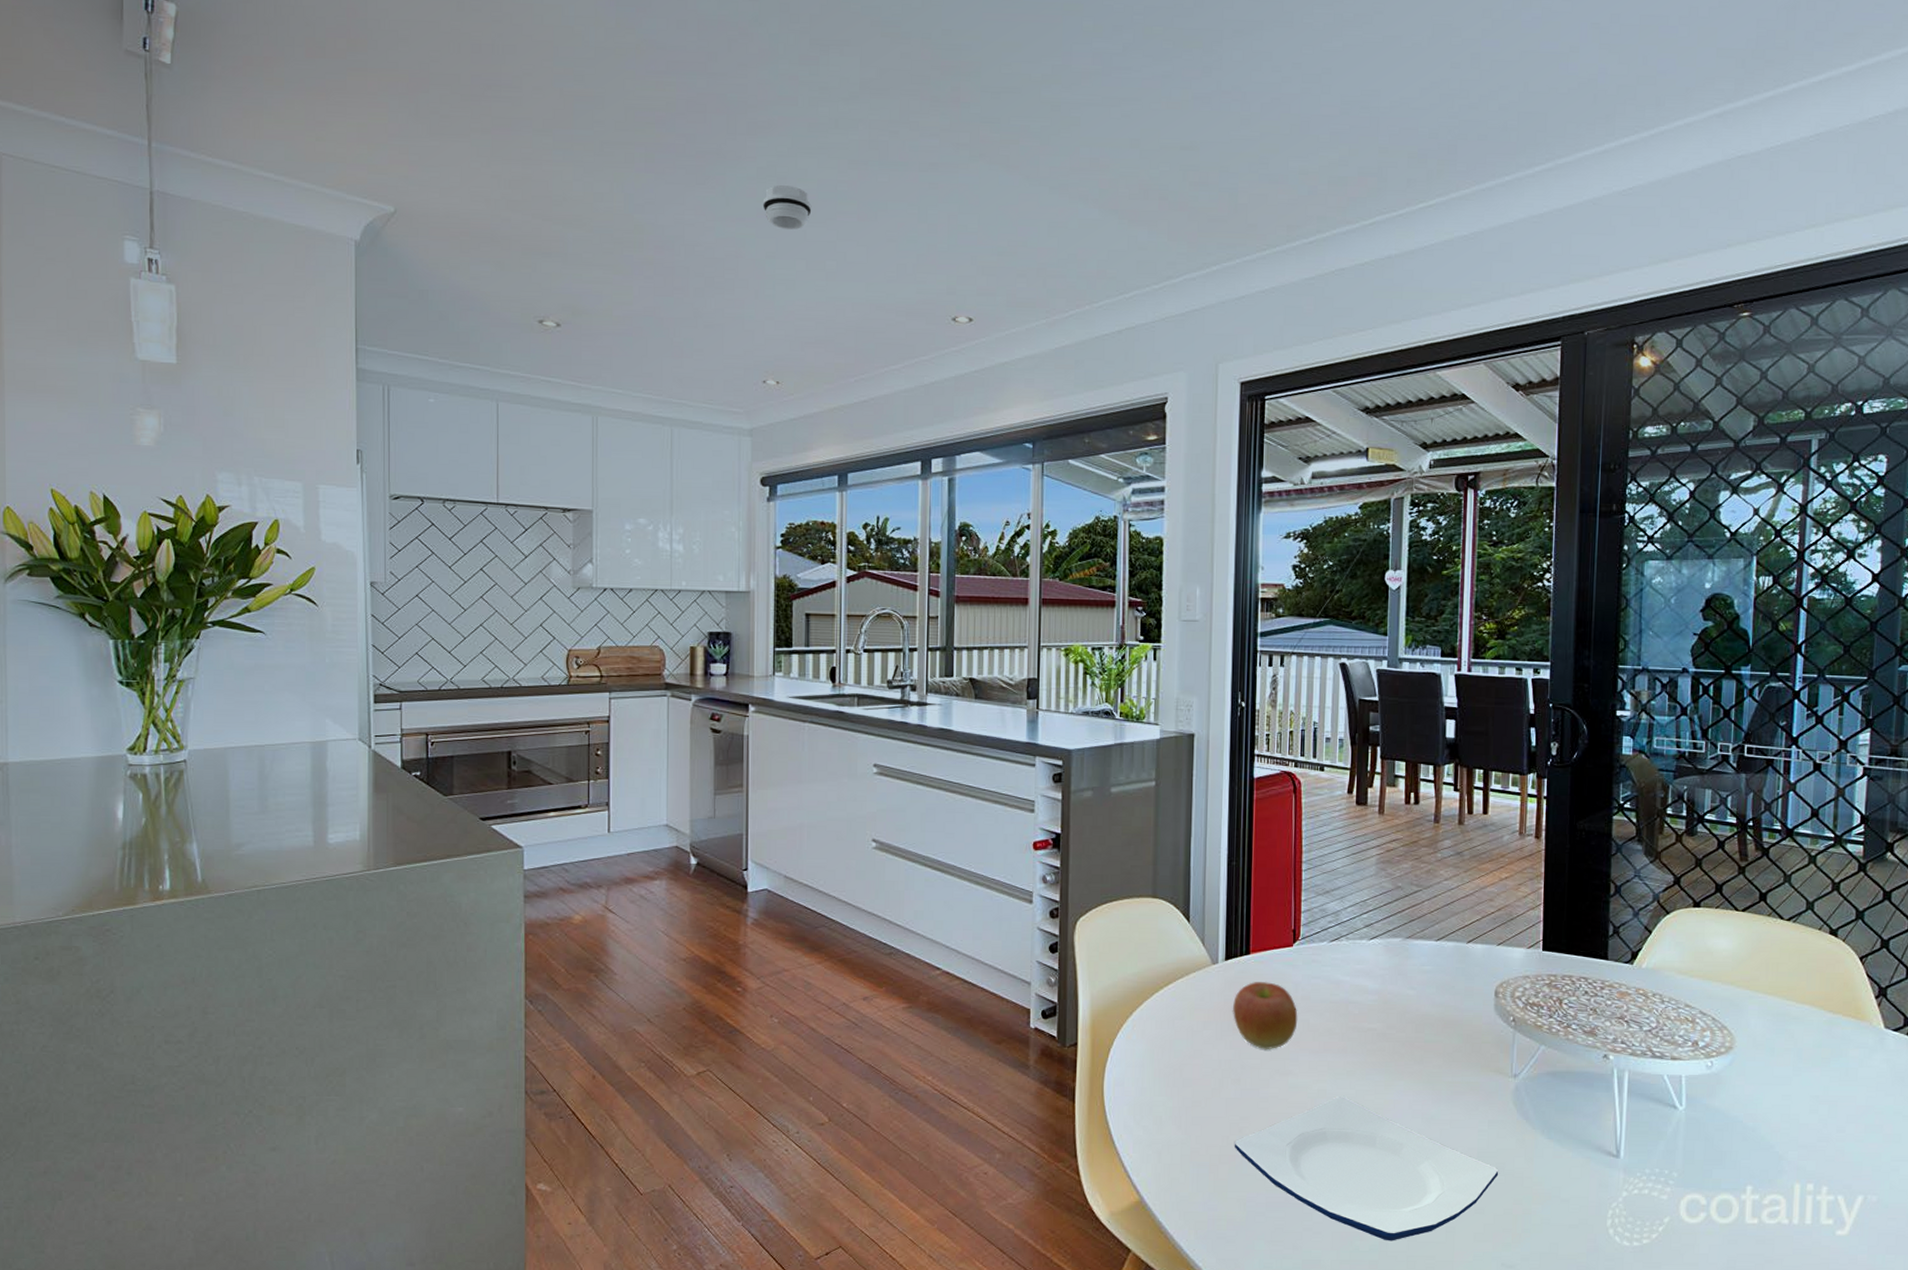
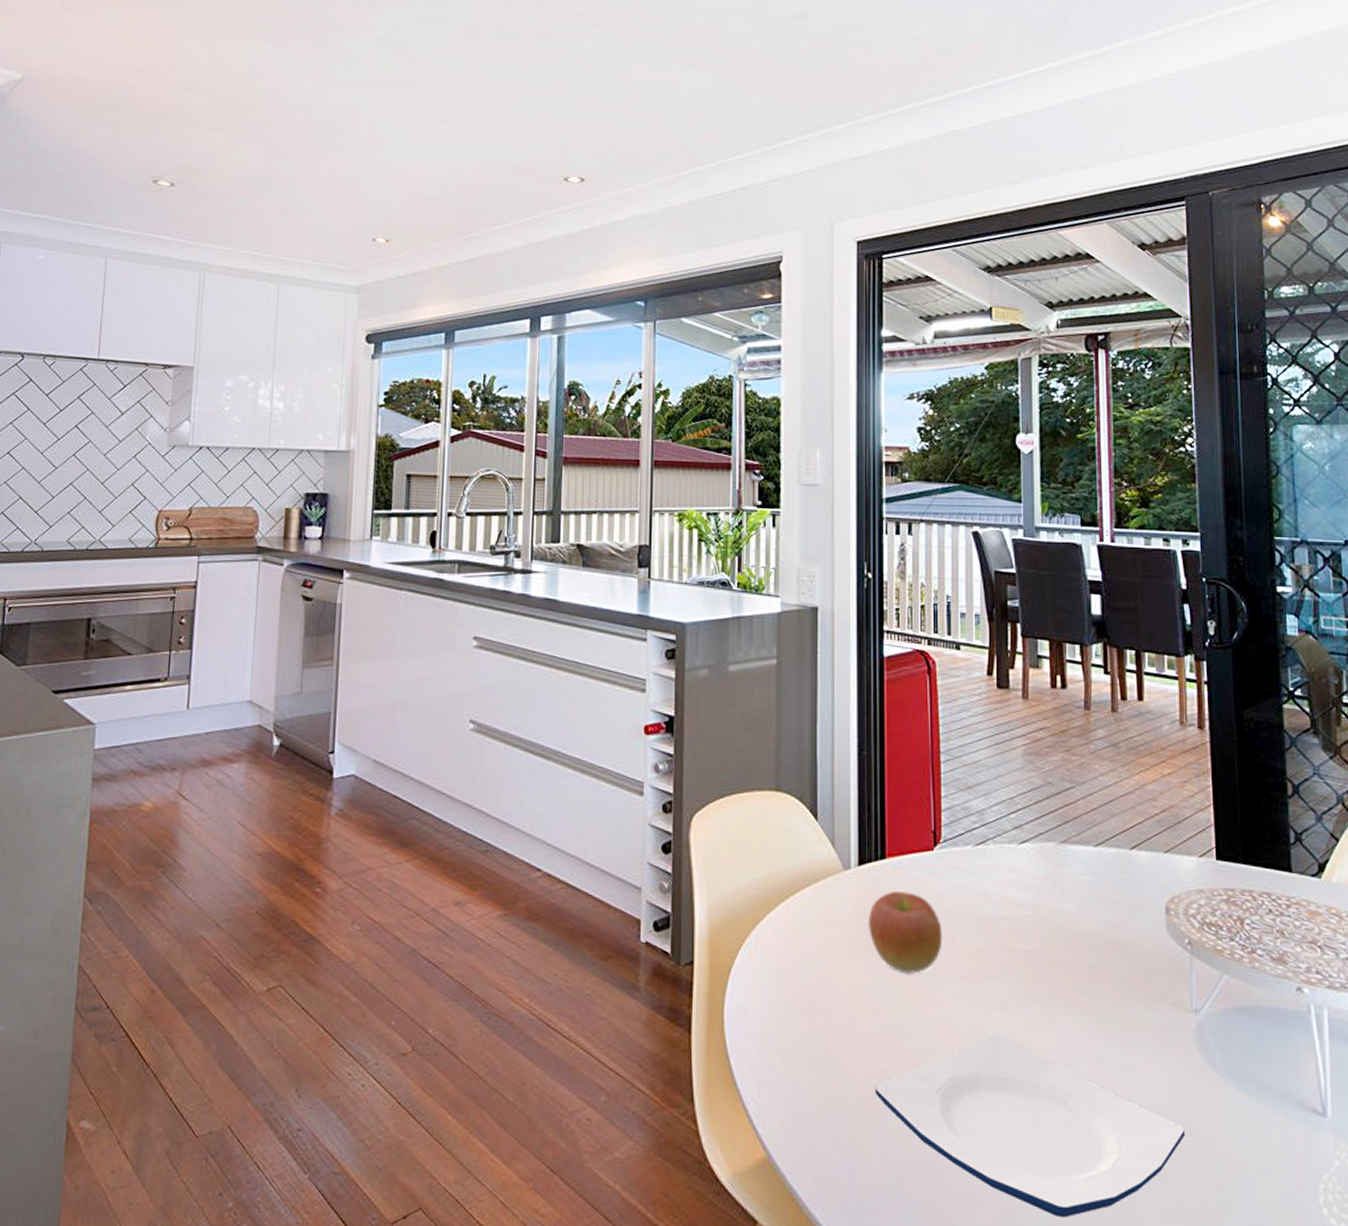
smoke detector: present [762,185,812,231] -> none [379,53,427,95]

